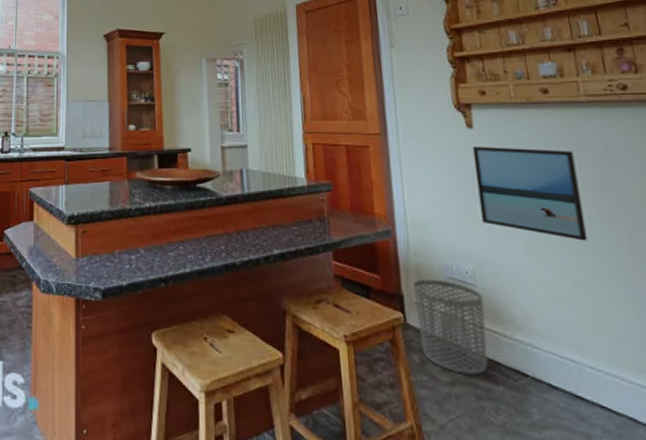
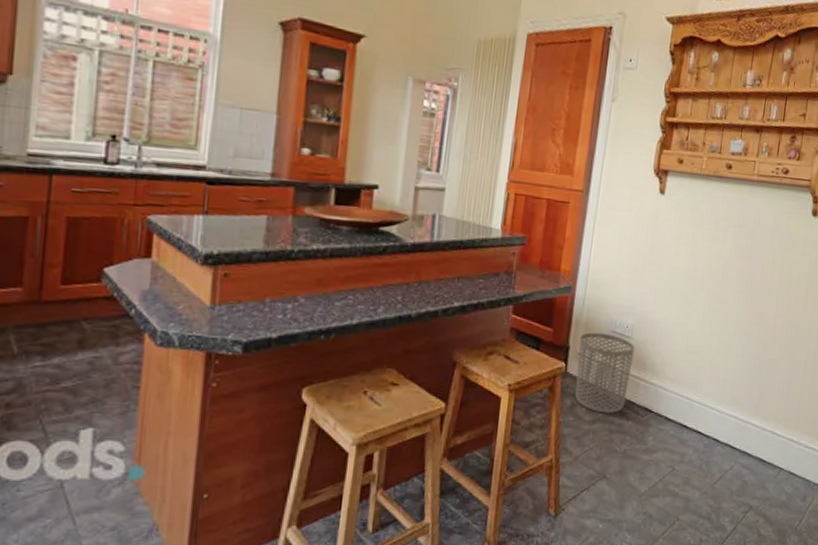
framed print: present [472,147,588,241] -> none [650,212,735,302]

